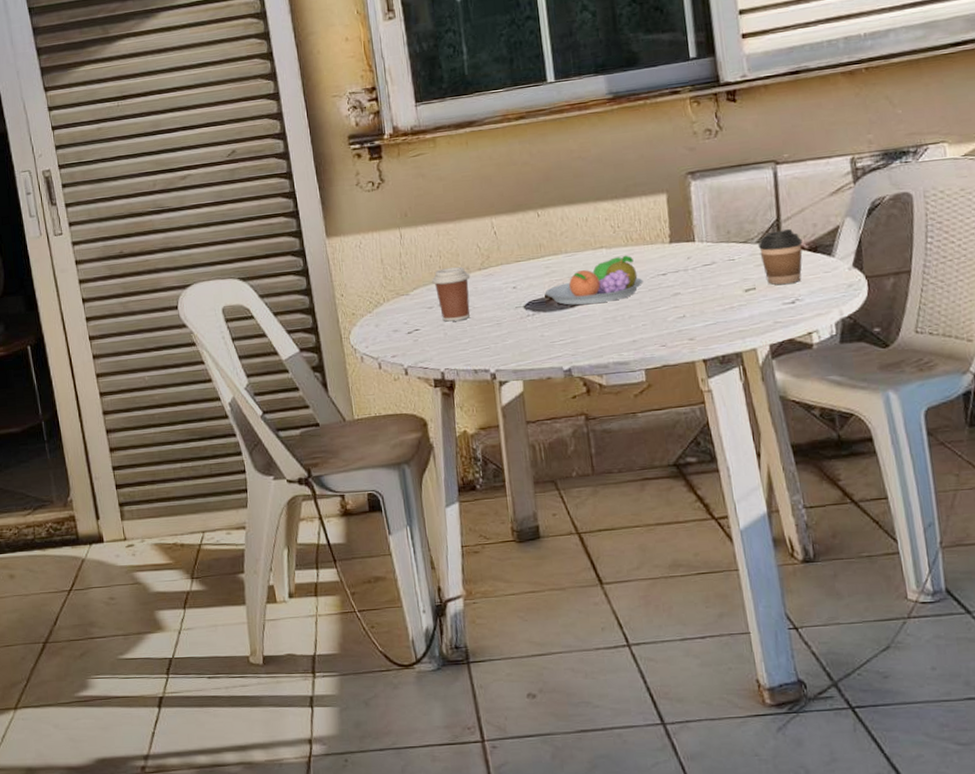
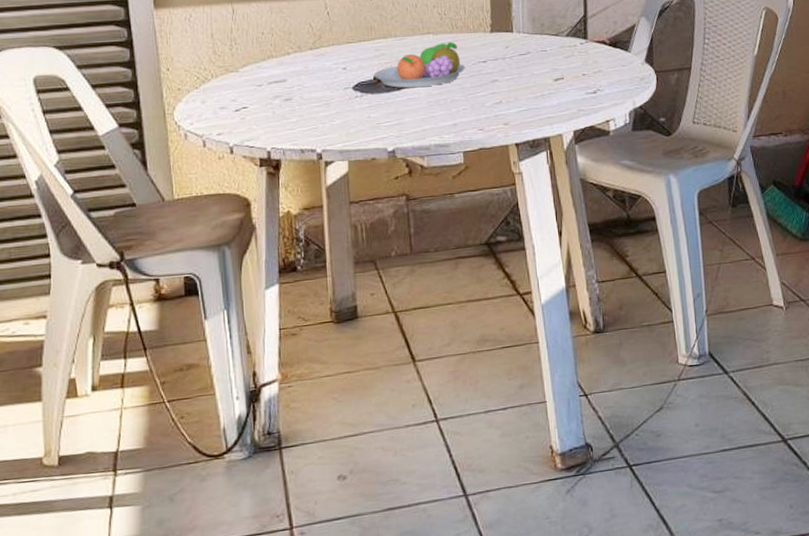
coffee cup: present [432,267,471,322] -> none [263,45,302,100]
coffee cup: present [757,229,803,285] -> none [567,25,605,76]

